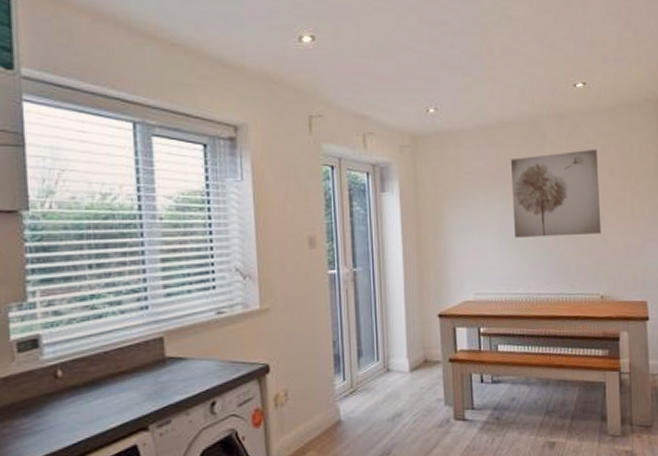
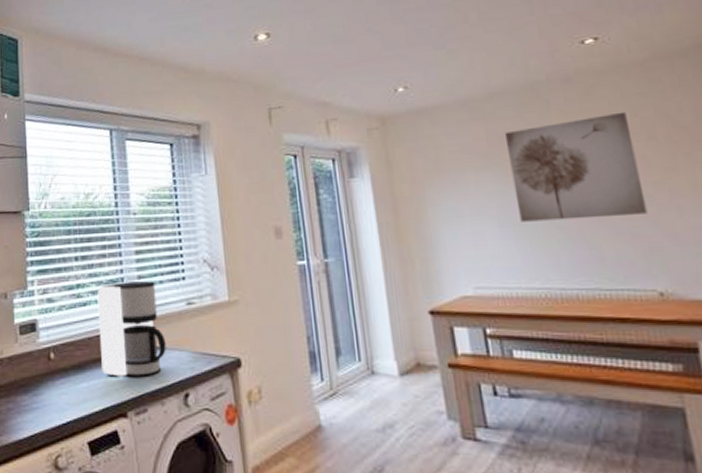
coffee maker: none [115,290,193,391] -> present [97,281,166,377]

